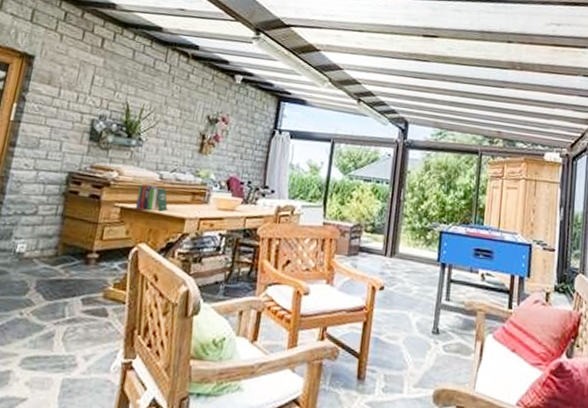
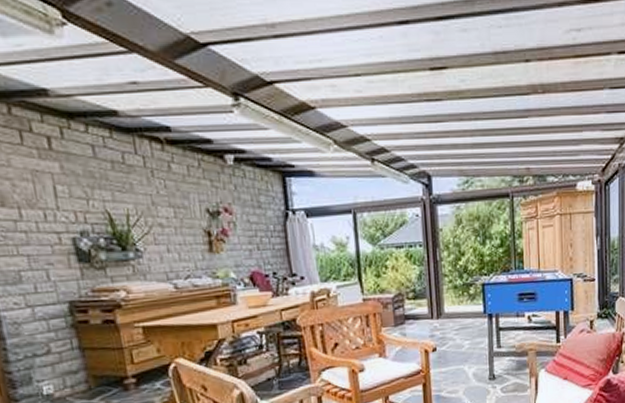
books: present [135,184,168,212] -> none [154,296,194,326]

